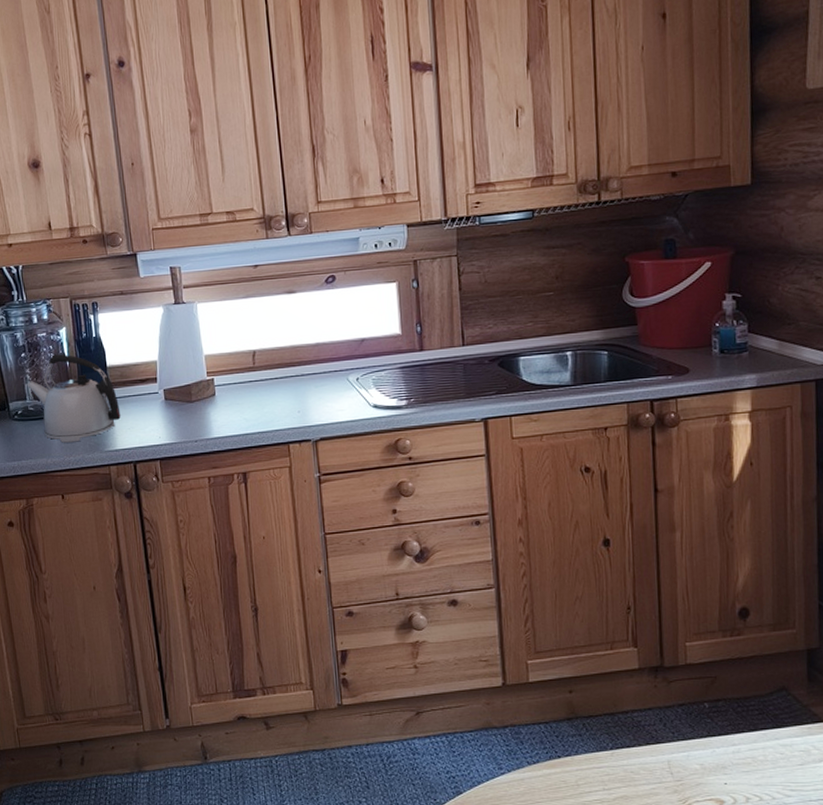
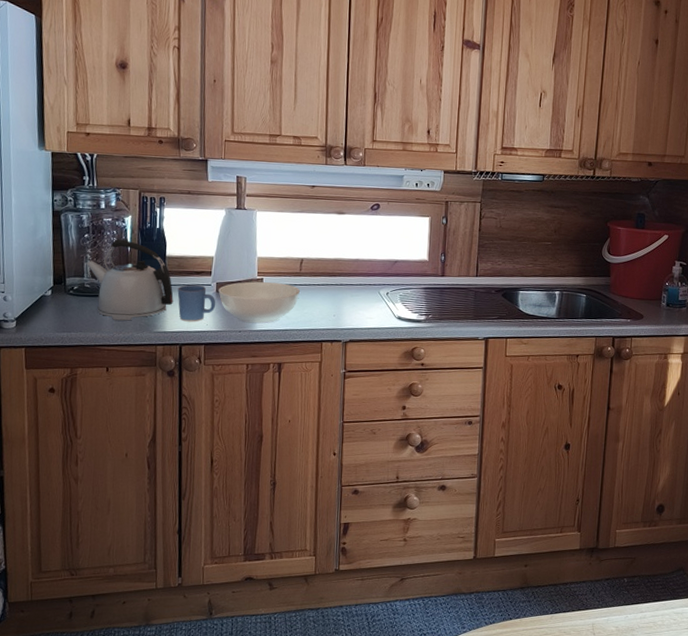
mug: none [123,394,167,437] -> present [177,284,216,322]
bowl: none [167,381,256,431] -> present [218,281,300,324]

